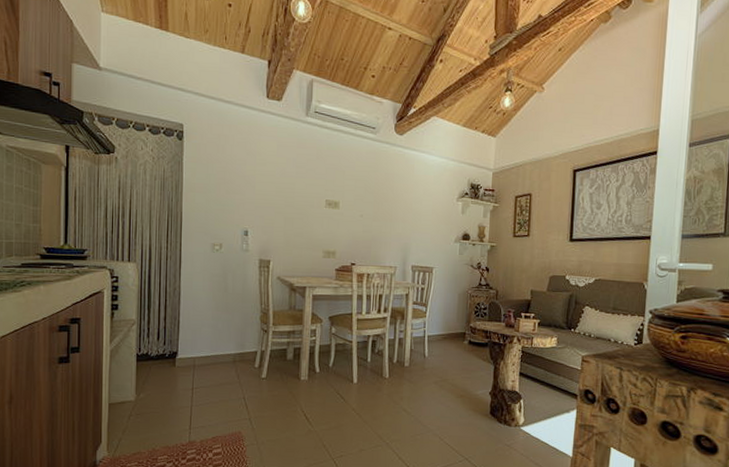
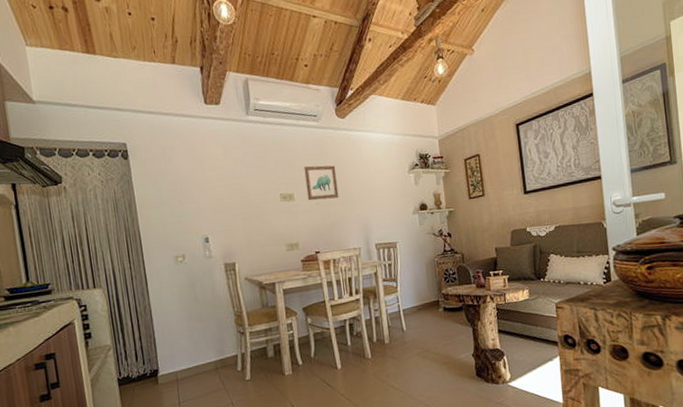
wall art: none [352,176,385,213] -> present [304,165,339,201]

